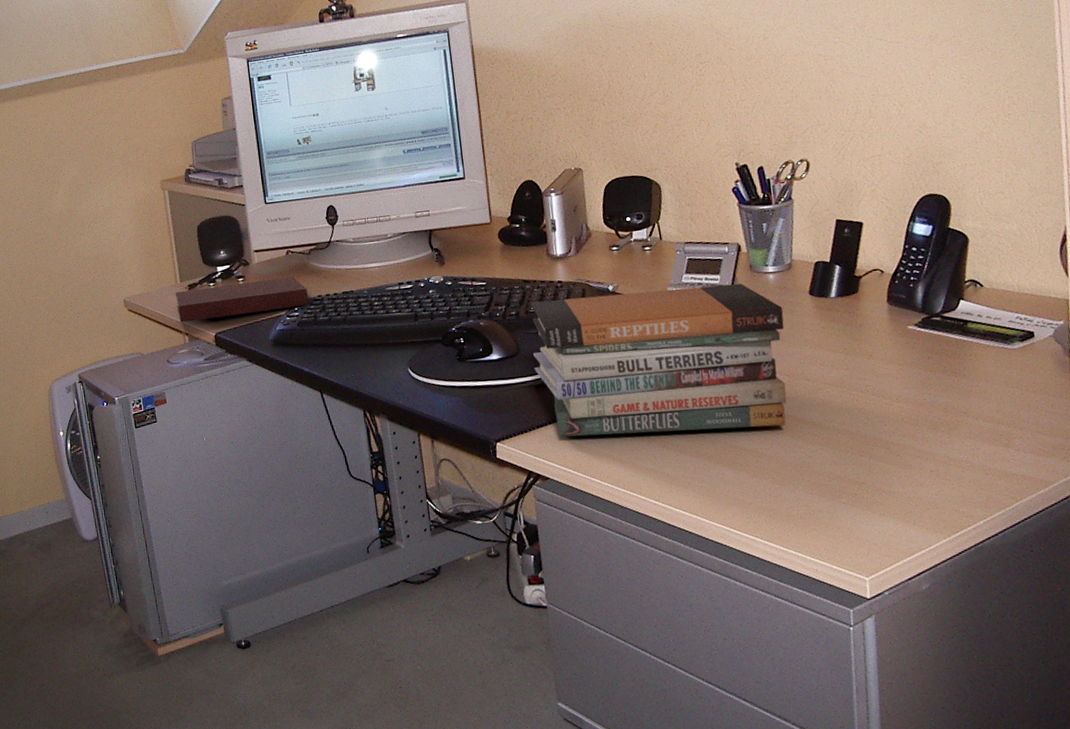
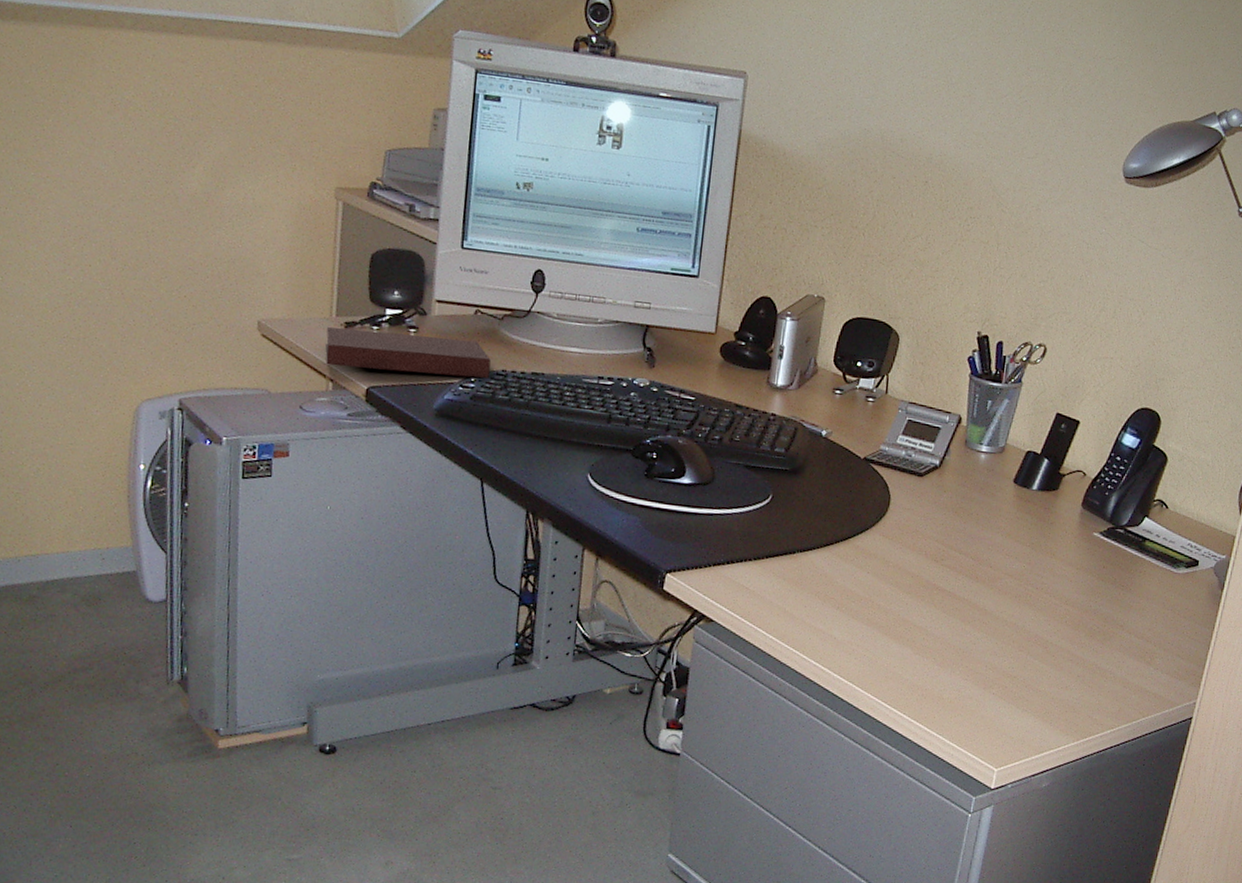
book stack: present [531,283,787,437] -> none [725,430,986,608]

